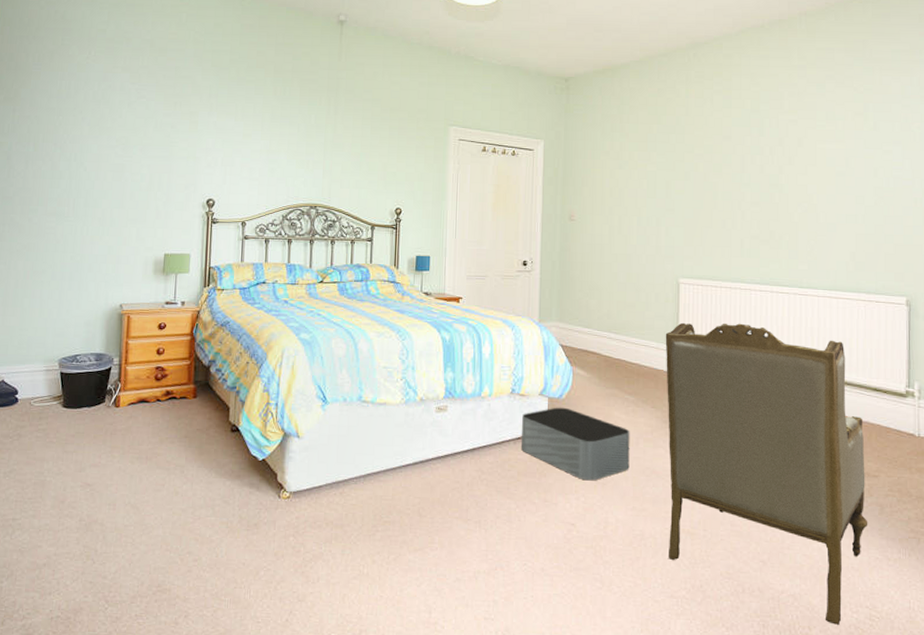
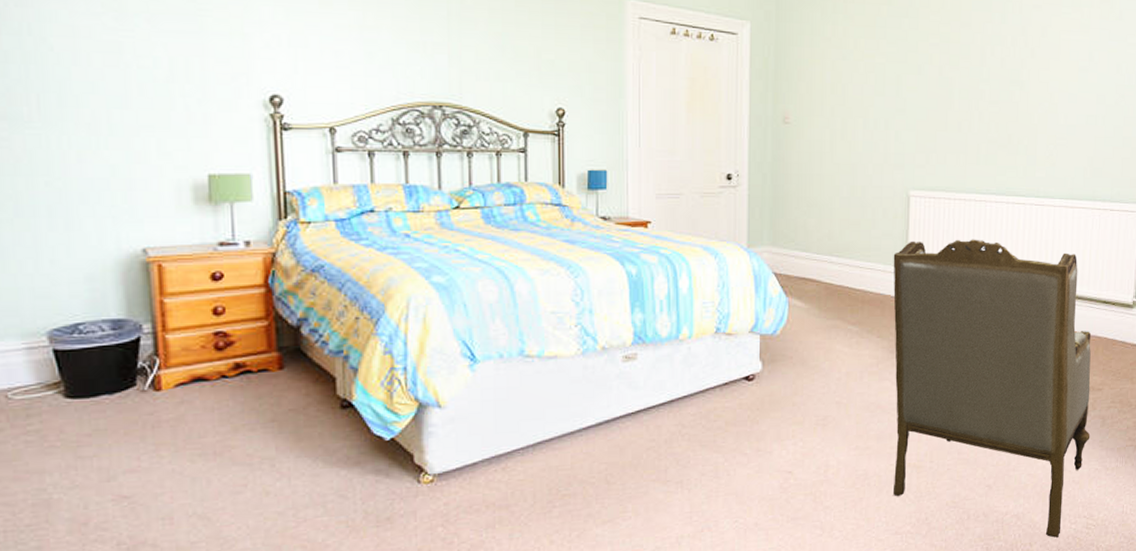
storage bin: present [521,407,630,481] -> none [729,344,854,423]

